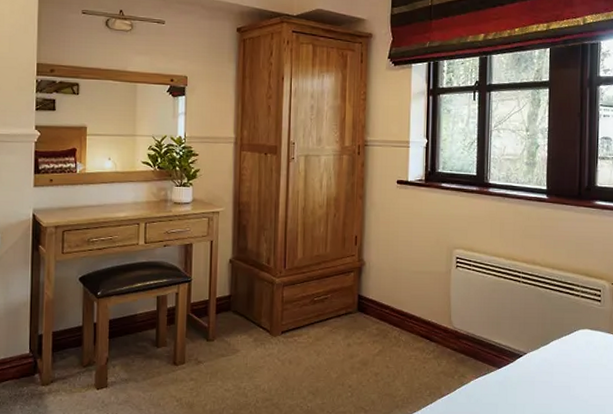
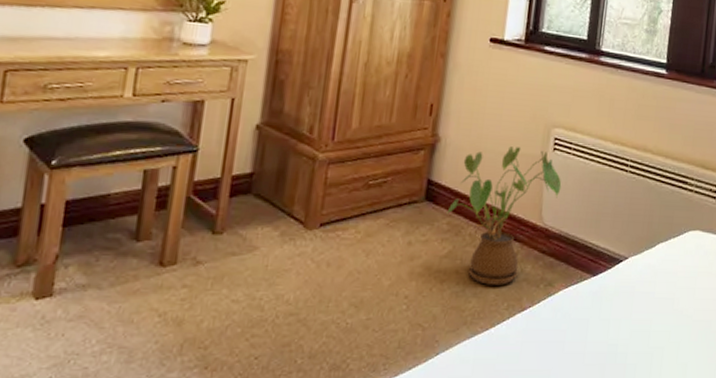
house plant: none [375,266,466,377] -> present [446,146,562,285]

